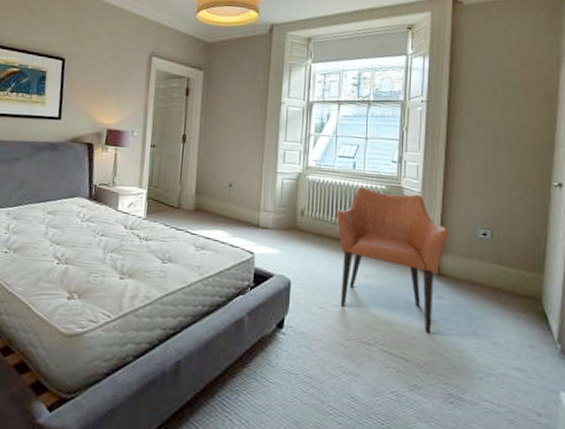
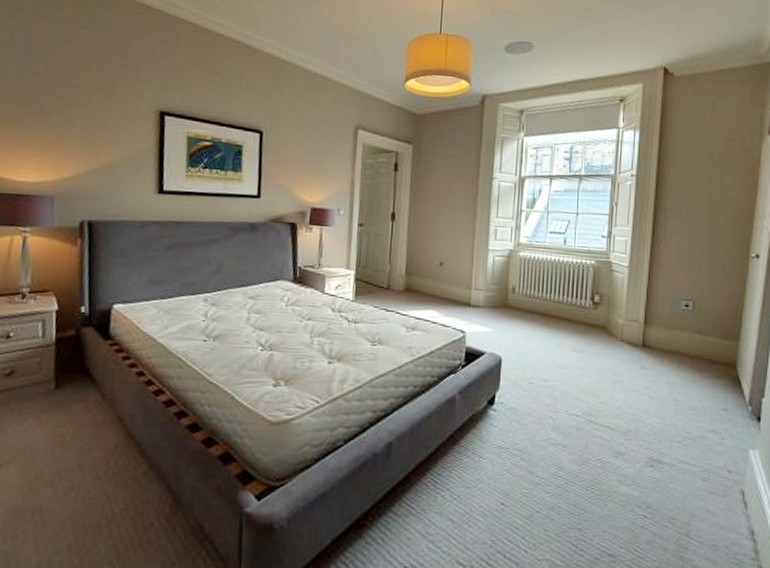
armchair: present [336,187,449,334] -> none [546,262,654,403]

